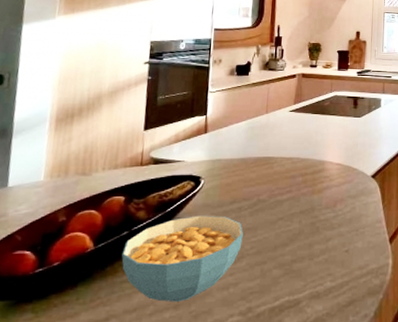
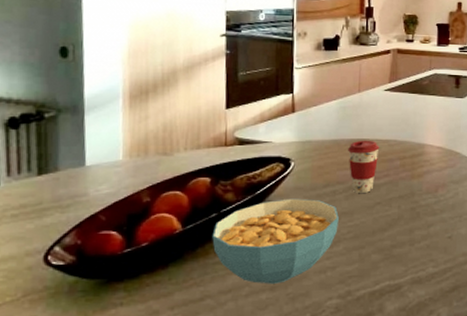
coffee cup: none [254,158,284,209] -> present [348,140,380,193]

